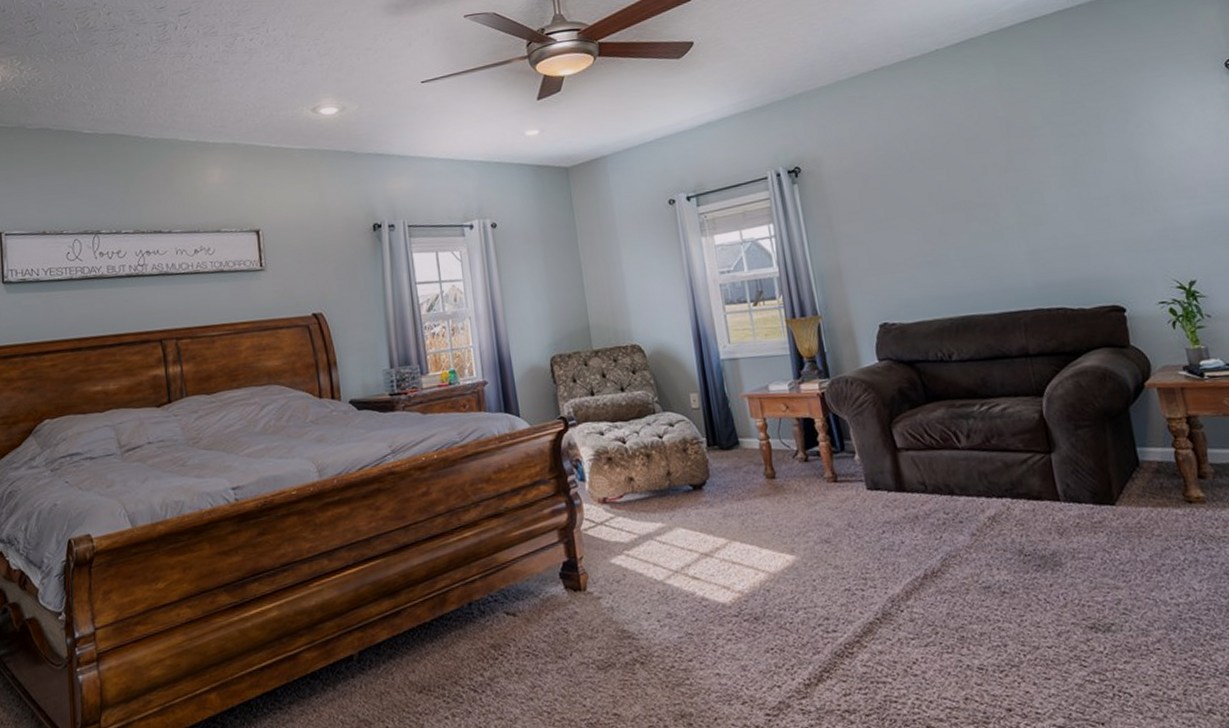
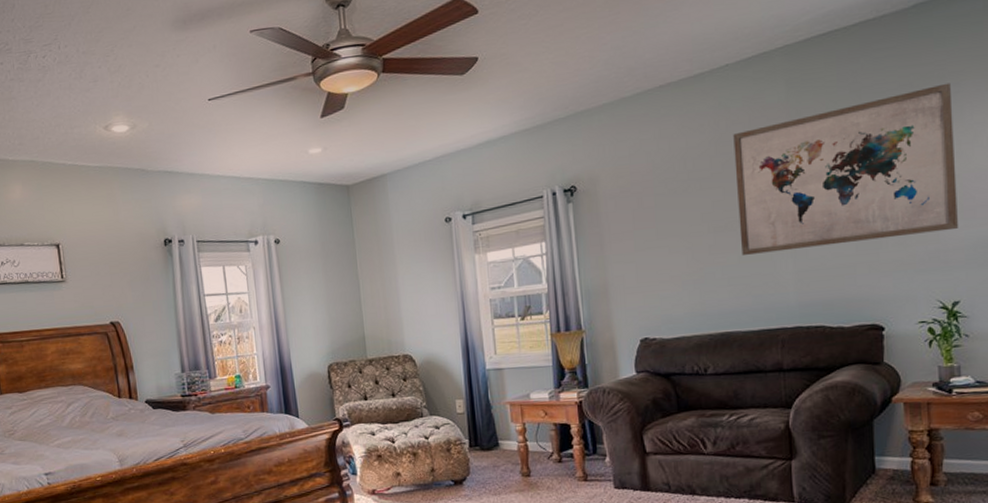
wall art: none [951,67,1182,236] -> present [733,83,958,255]

